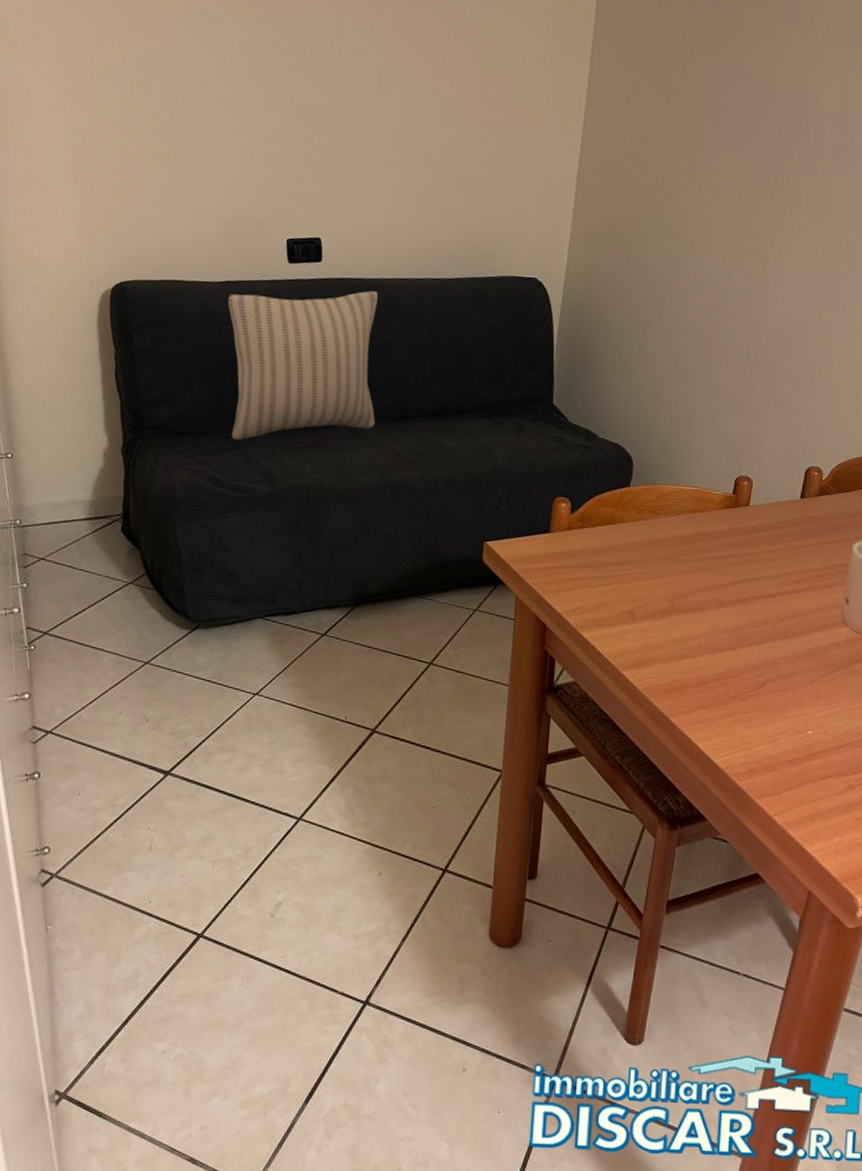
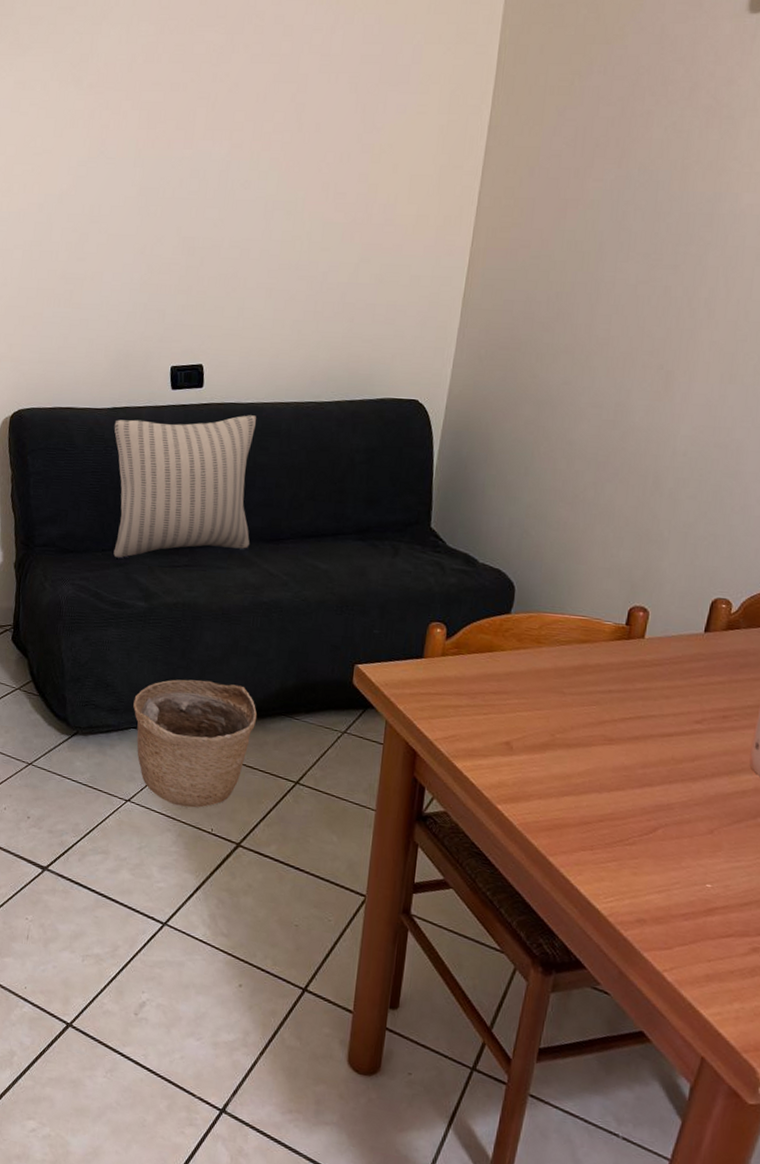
basket: none [258,564,388,697] -> present [133,679,257,808]

